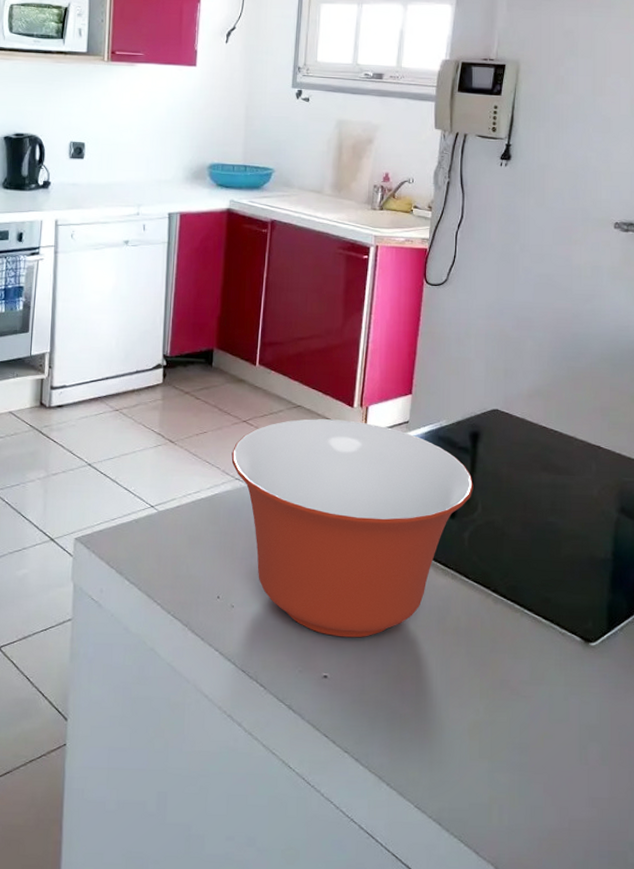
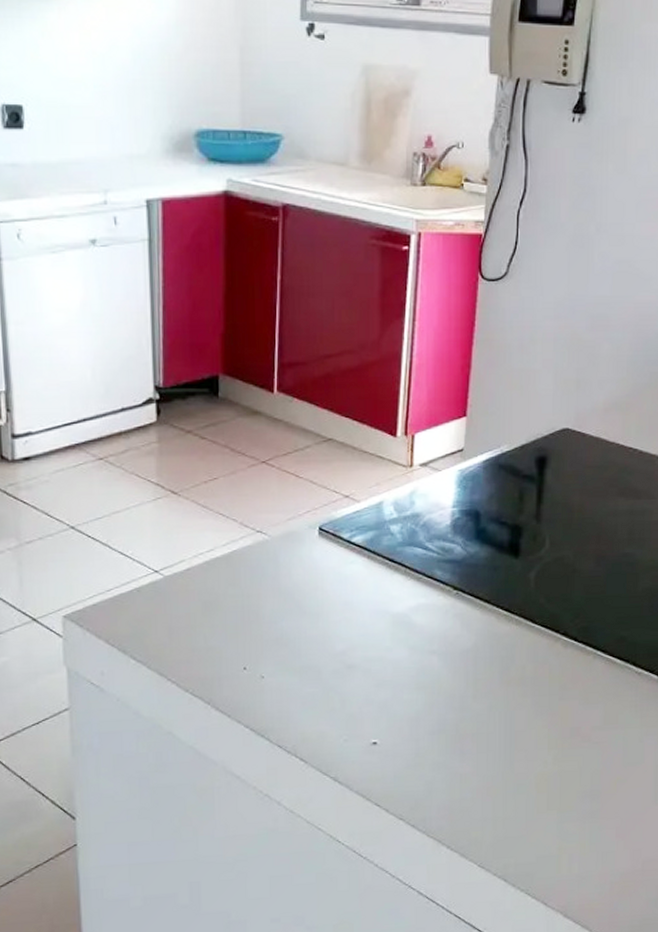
mixing bowl: present [231,419,474,638] -> none [250,452,540,700]

